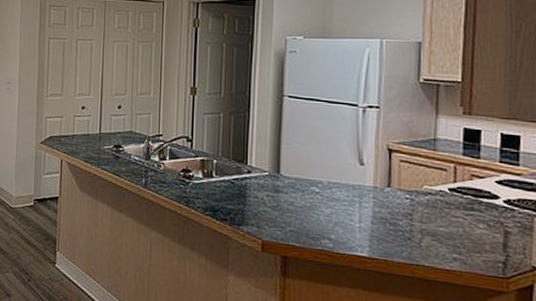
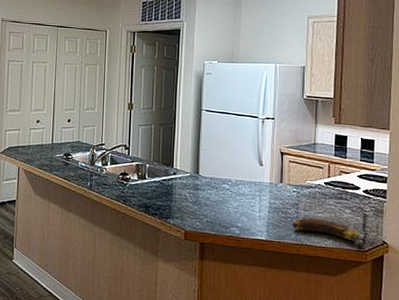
banana: none [405,231,505,277] -> present [293,217,364,251]

